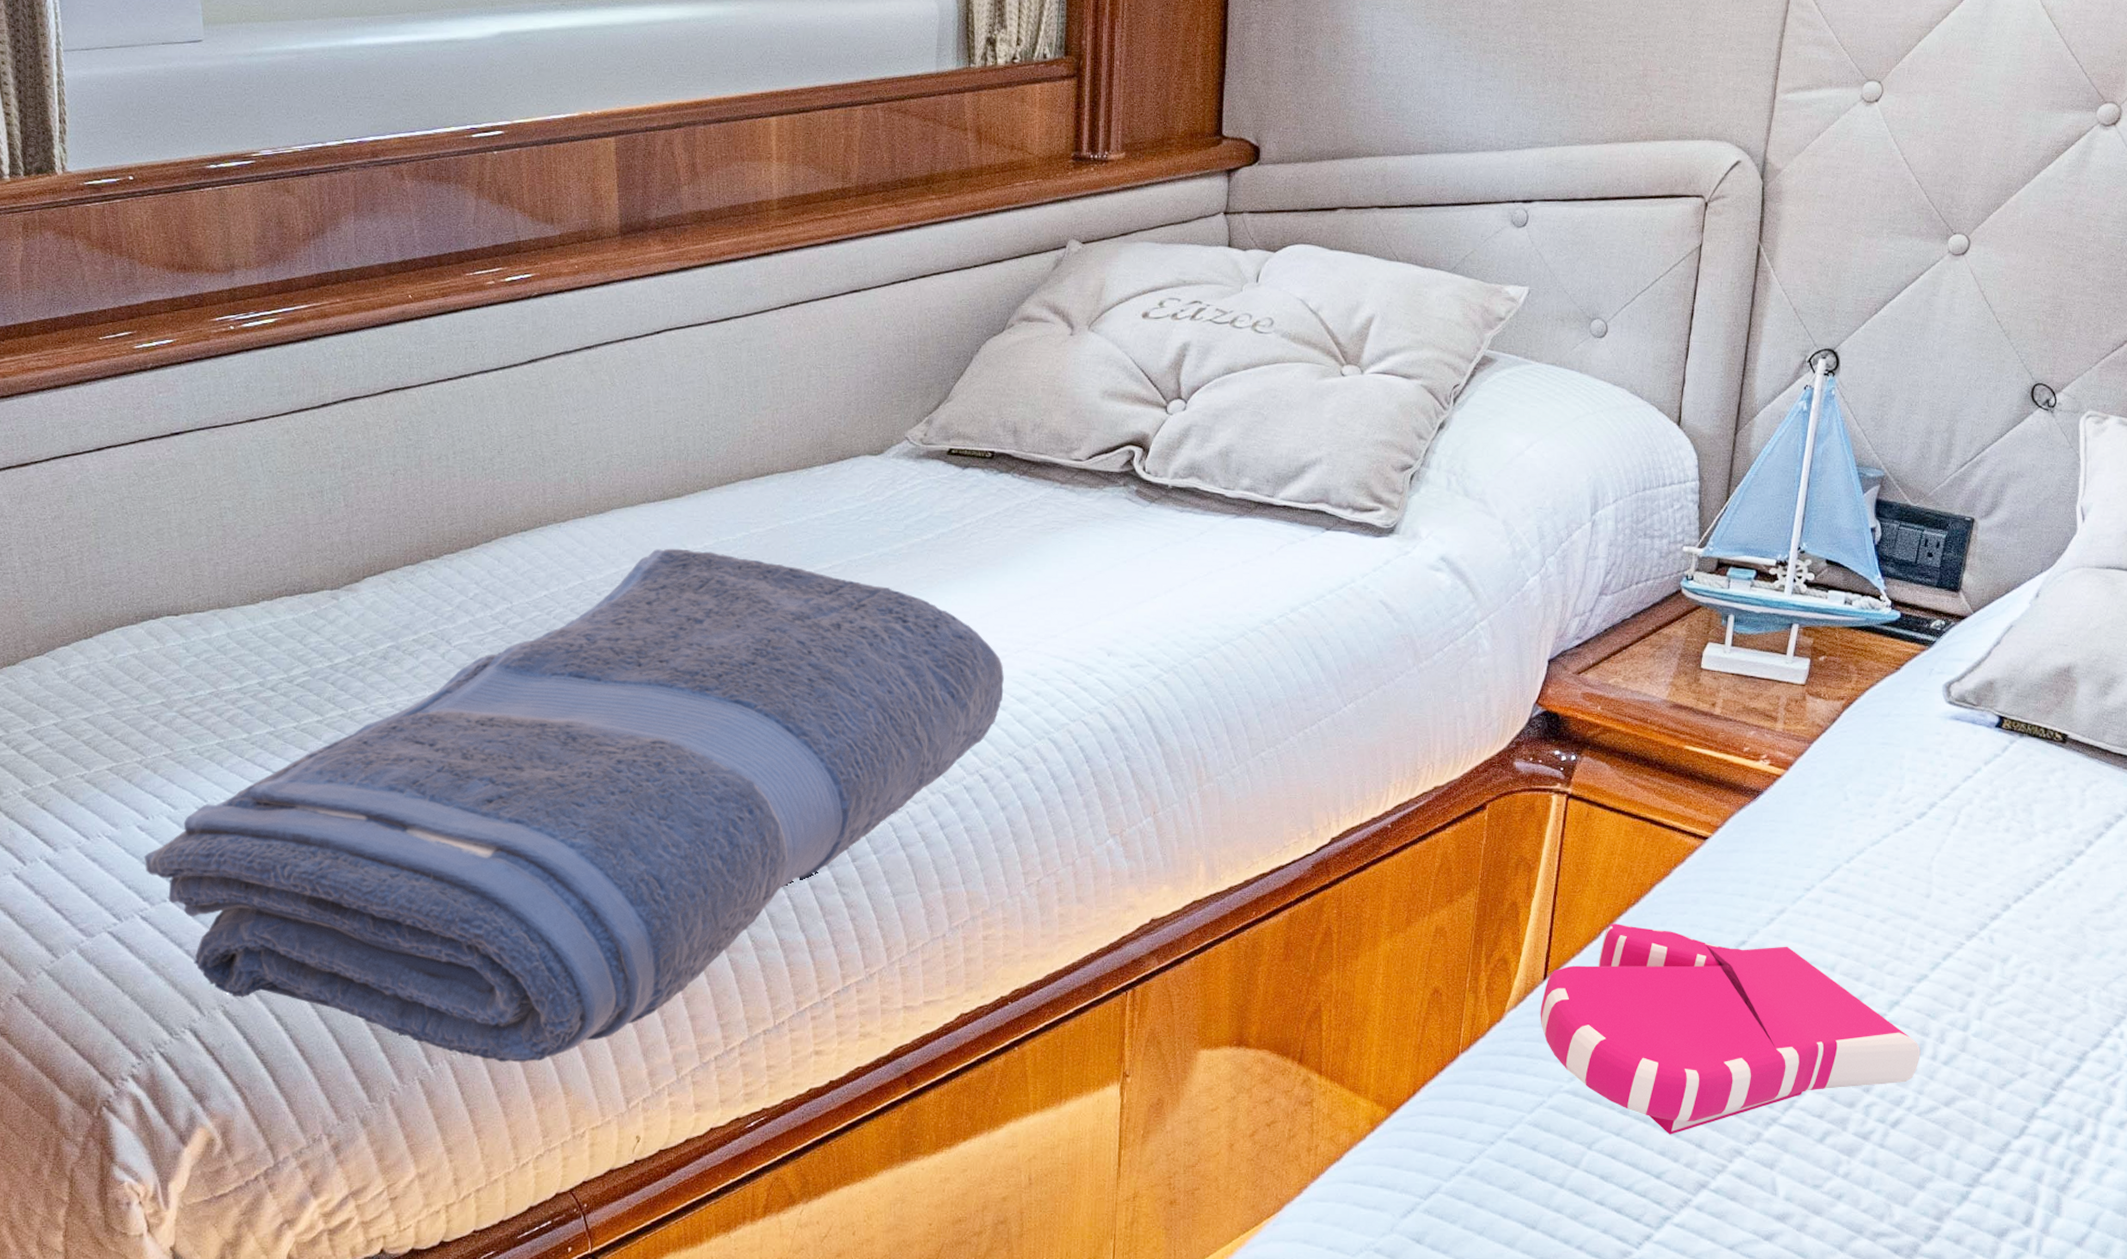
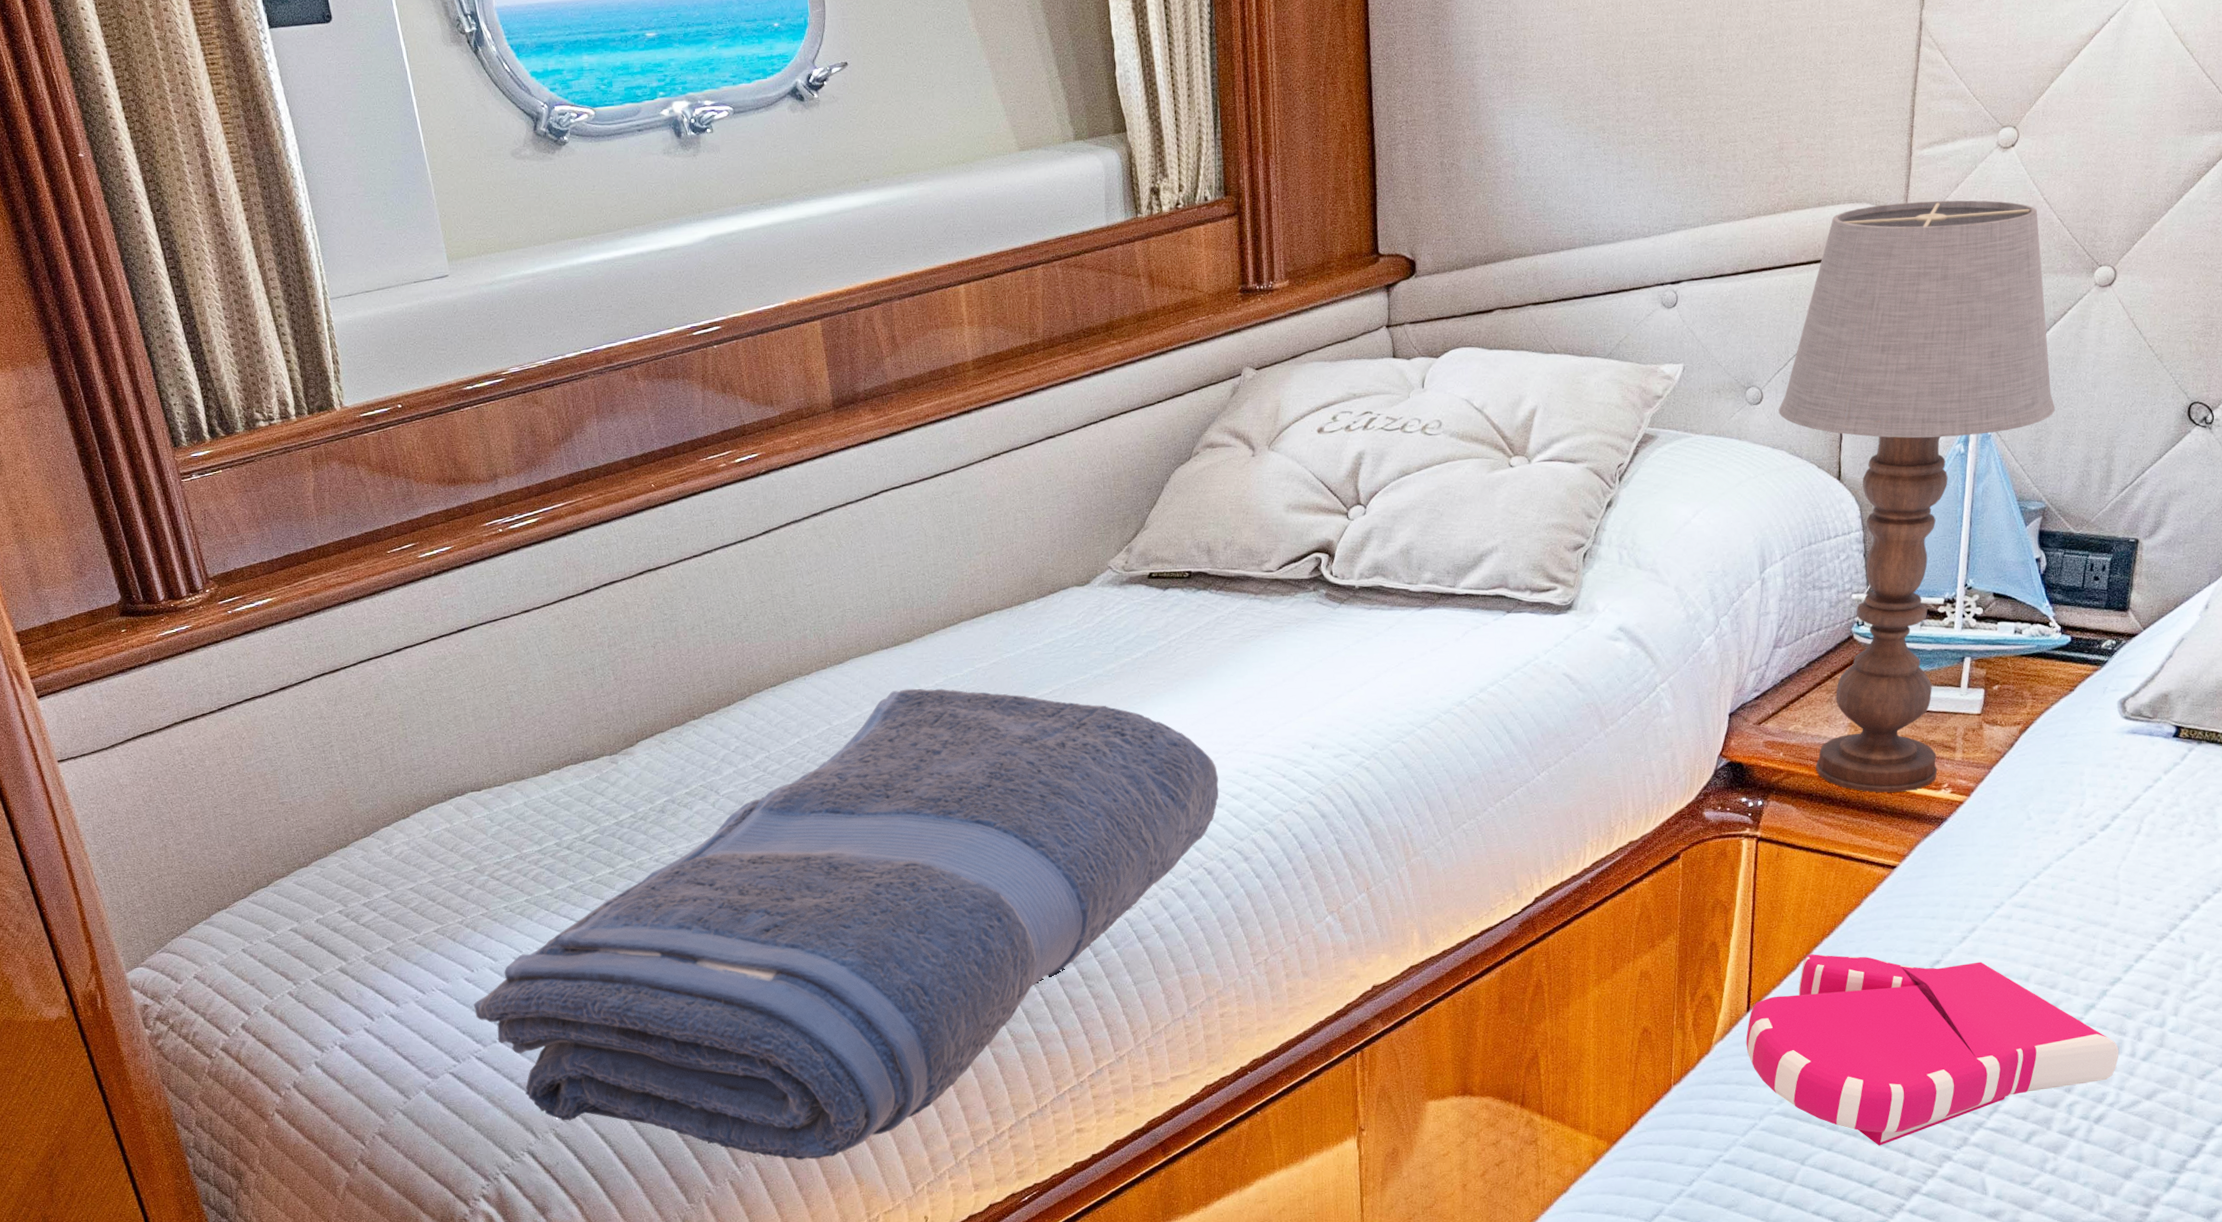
table lamp: none [1622,145,1901,760] -> present [1778,200,2056,793]

